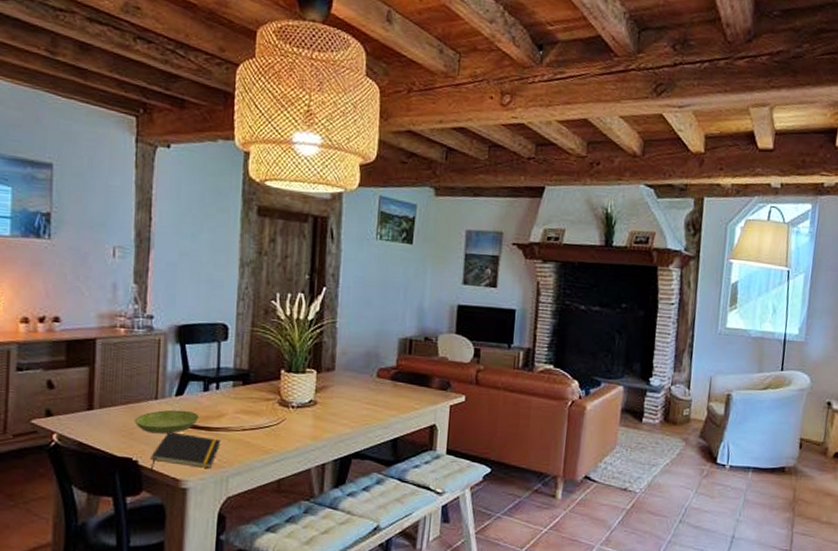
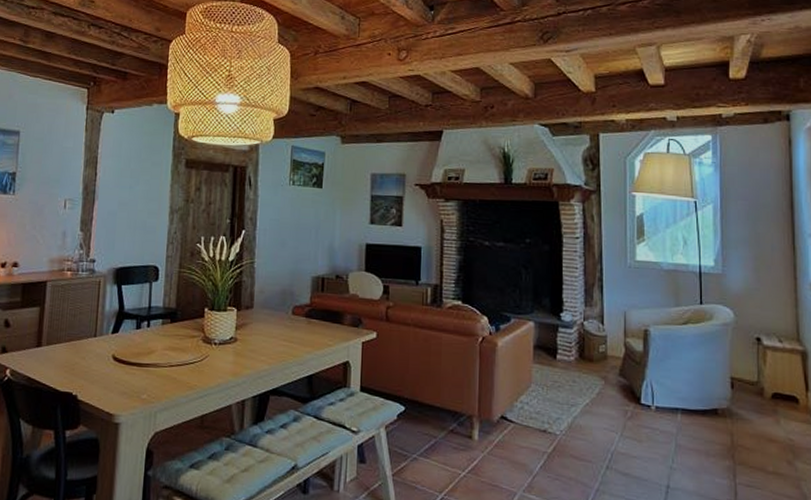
saucer: present [134,409,200,434] -> none [75,346,132,370]
notepad: present [150,431,222,472] -> none [87,367,151,407]

